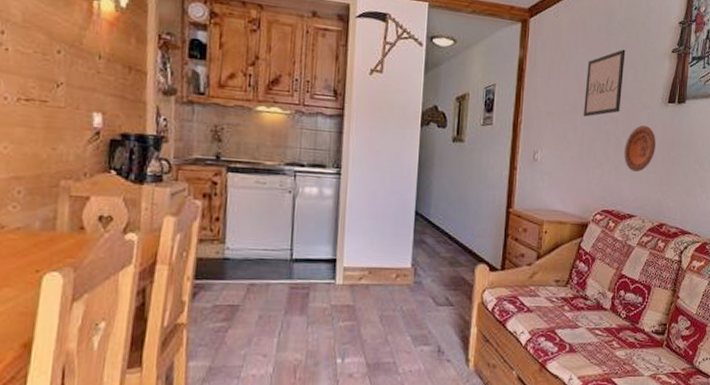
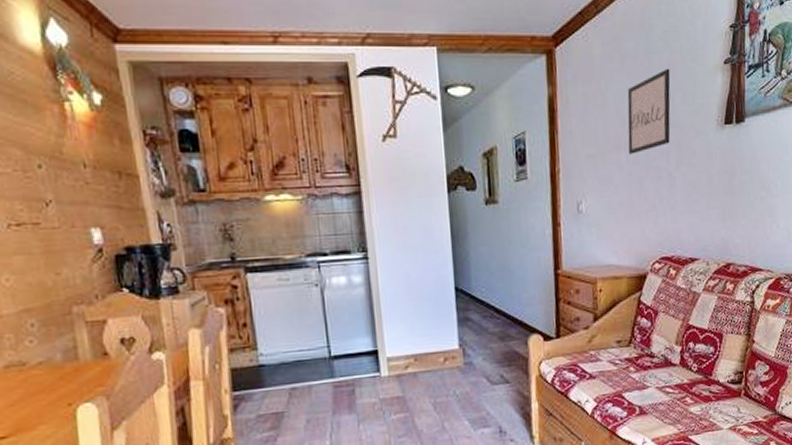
decorative plate: present [624,125,656,172] -> none [679,155,715,209]

